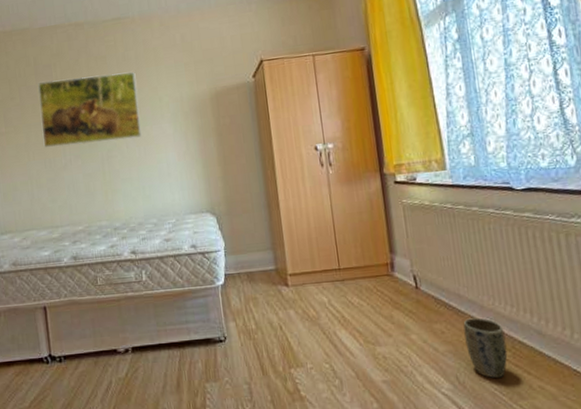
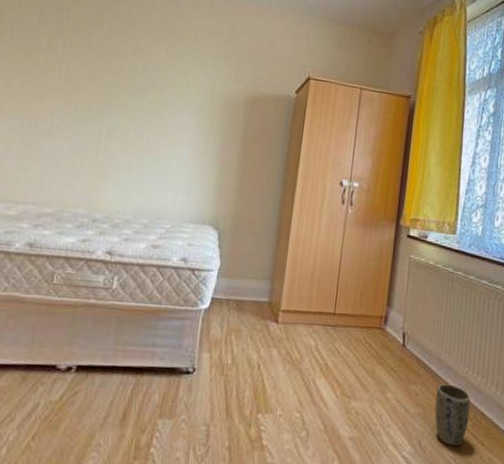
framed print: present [37,72,142,148] -> none [27,24,167,123]

